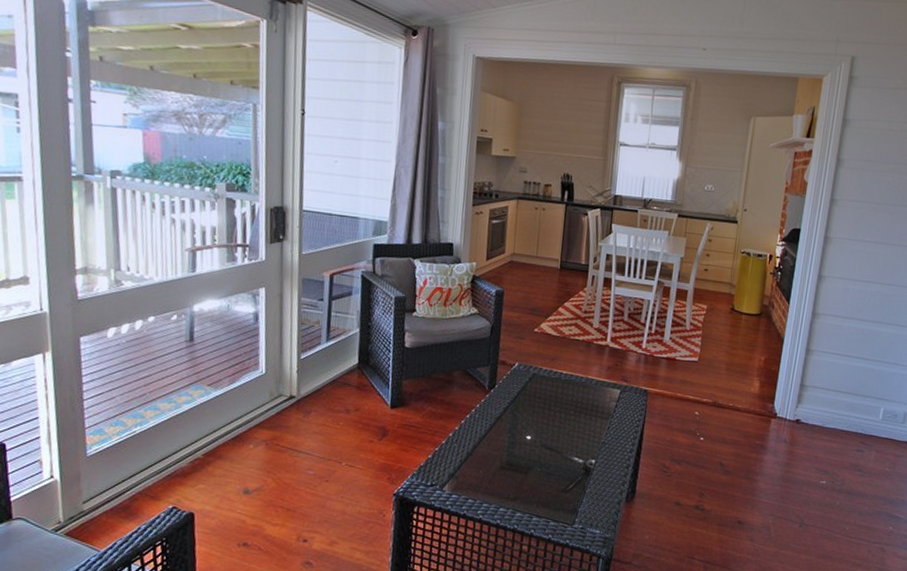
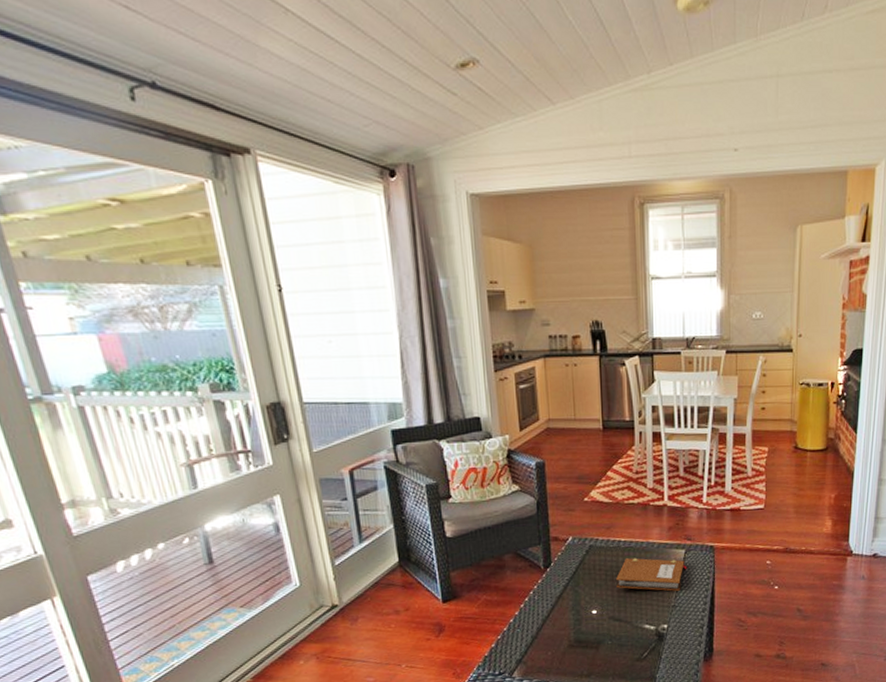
notebook: none [552,390,620,429] -> present [616,558,687,591]

